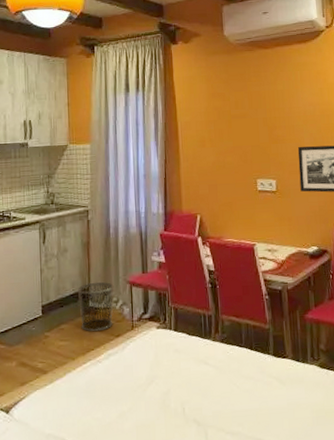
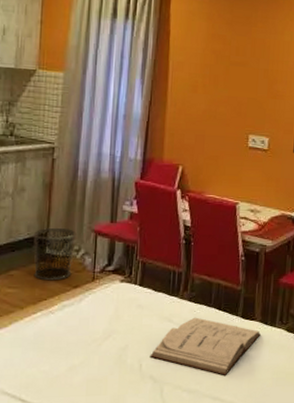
book: none [191,358,294,416] -> present [150,317,261,375]

